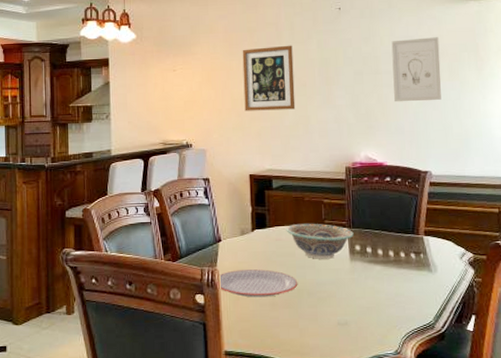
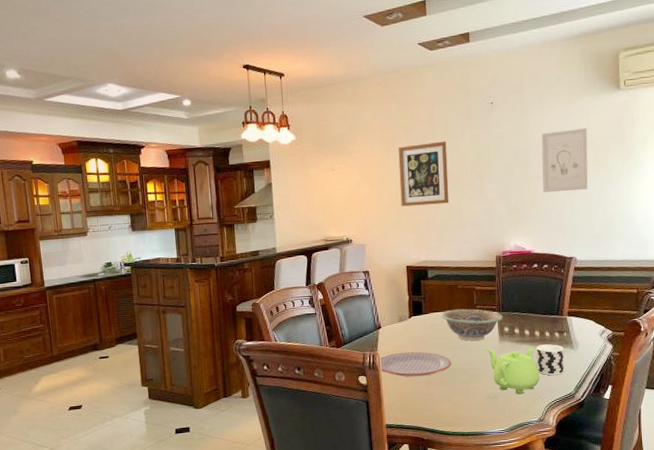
teapot: none [336,268,395,322] -> present [486,347,540,395]
cup: none [391,266,422,302] -> present [536,344,565,376]

